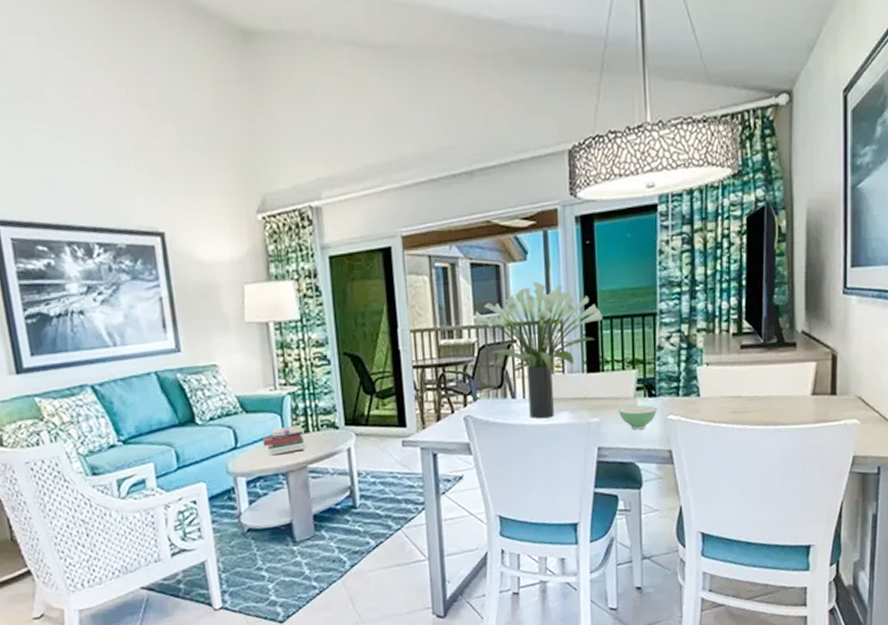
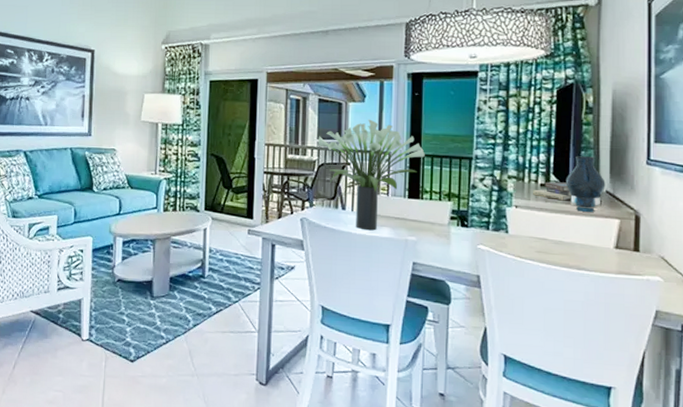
books: present [263,425,307,456] -> none [140,203,173,225]
bowl: present [617,405,658,430] -> none [433,231,469,253]
books: none [725,327,766,351] -> present [533,181,572,202]
vase: none [759,293,801,359] -> present [565,156,606,212]

